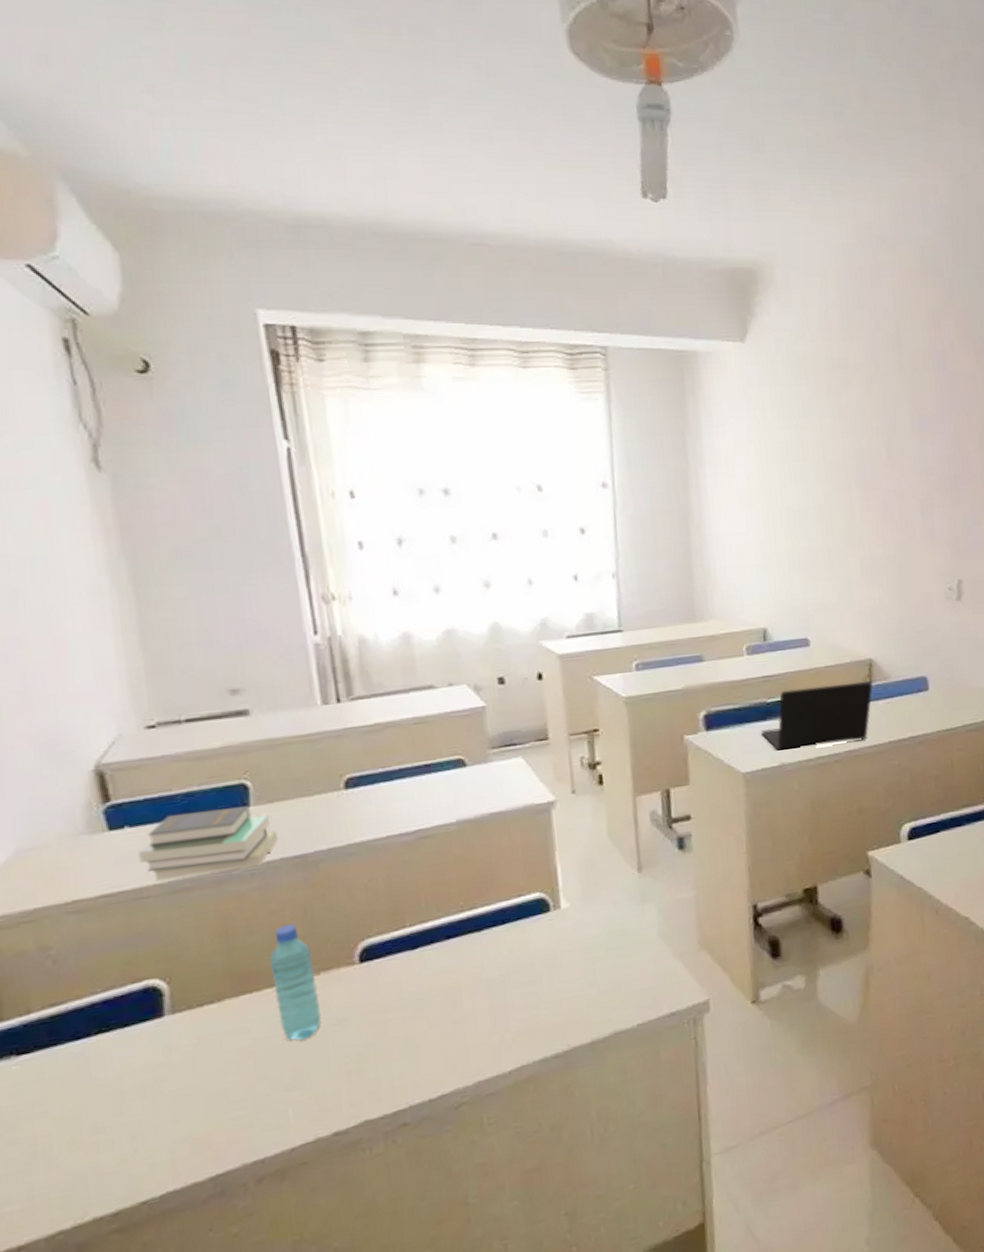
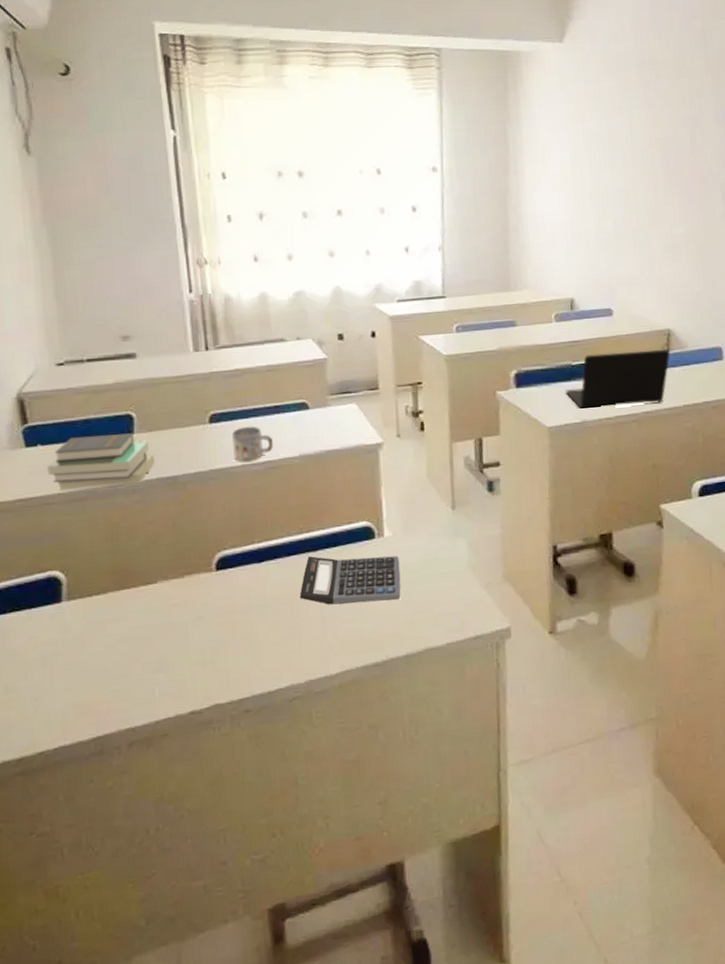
water bottle: present [270,923,322,1040] -> none [145,533,184,632]
mug: none [373,789,426,834] -> present [231,426,274,463]
calculator: none [462,929,583,993] -> present [299,555,401,605]

